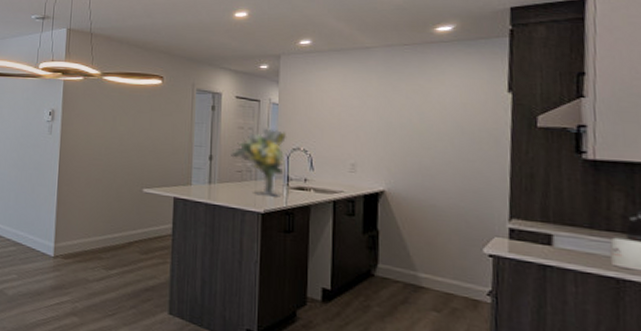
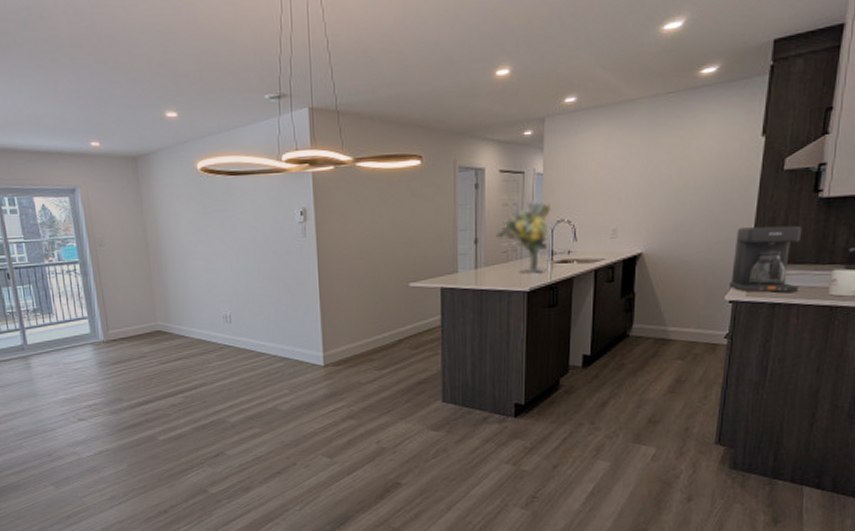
coffee maker: none [487,179,572,257] -> present [729,225,802,293]

